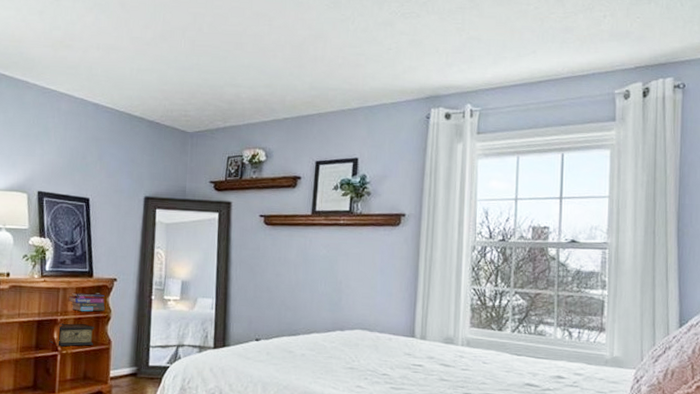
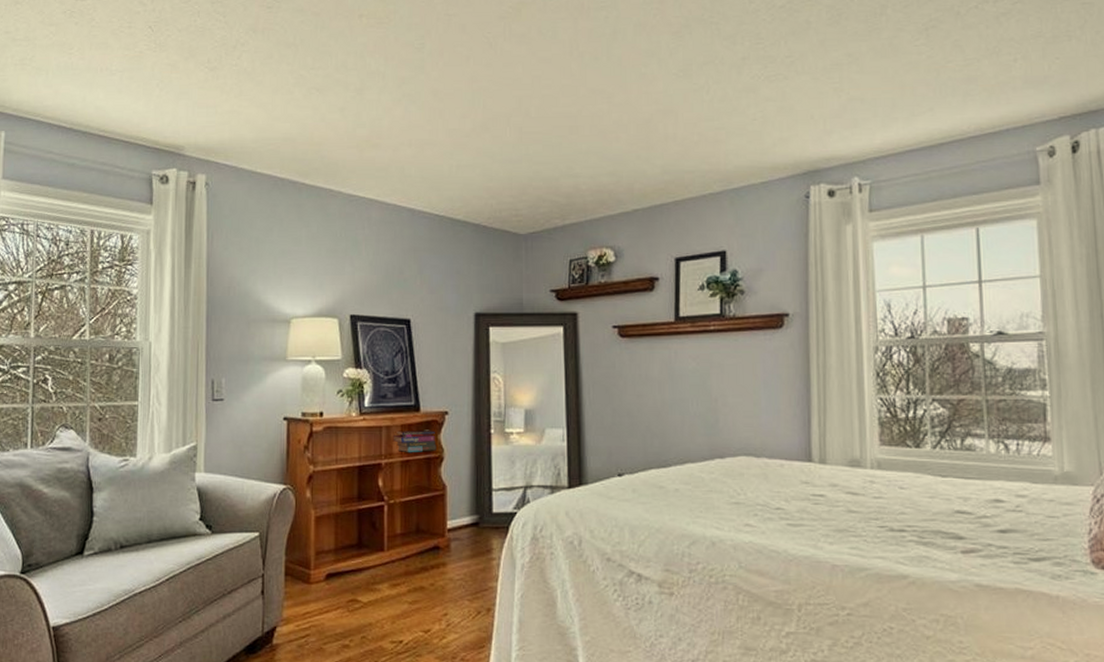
decorative box: present [49,323,95,347] -> none [374,467,426,495]

